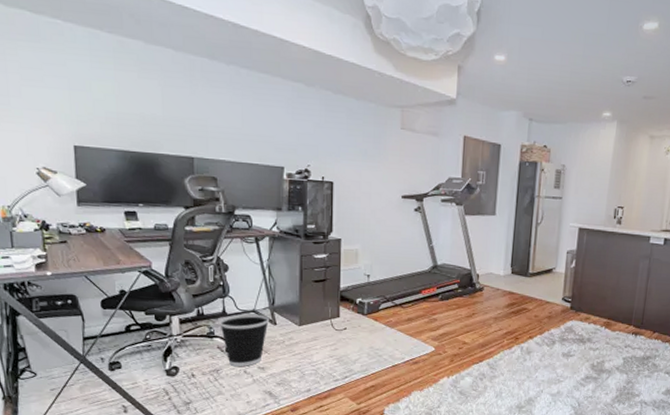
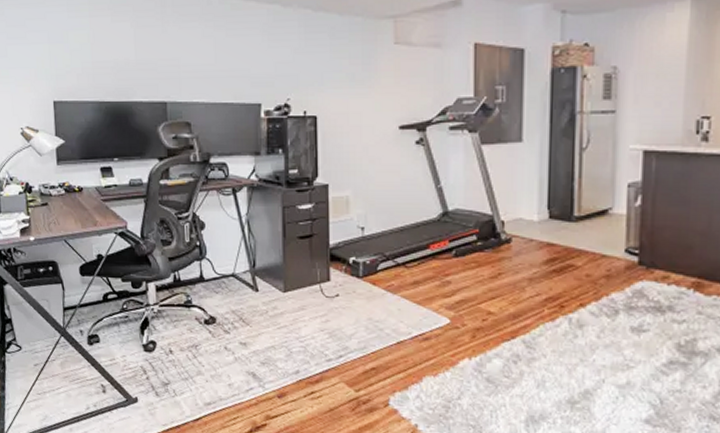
wastebasket: present [219,313,270,367] -> none [197,278,251,342]

